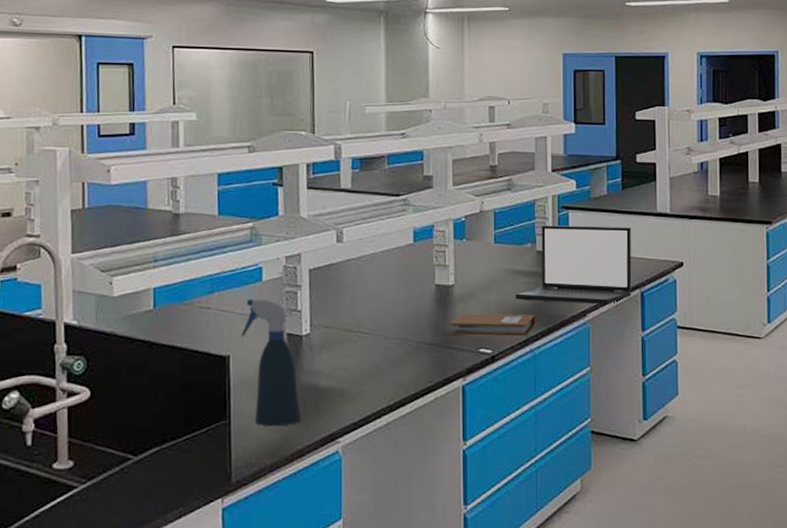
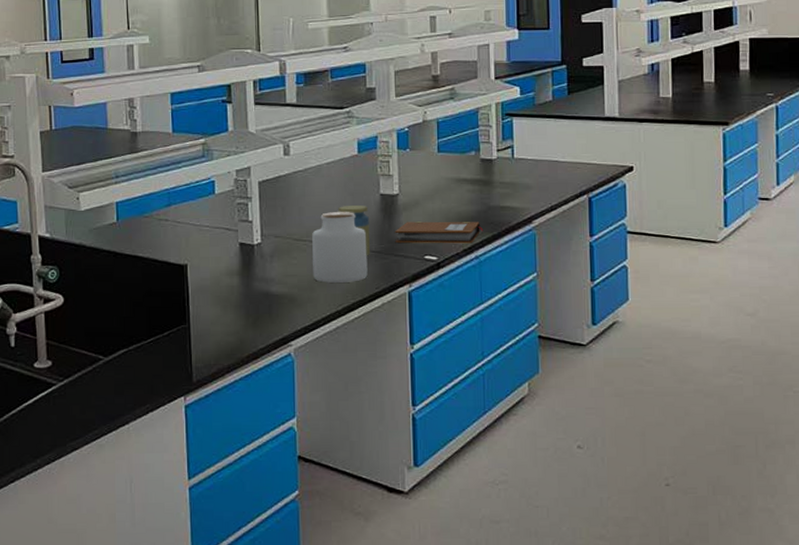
spray bottle: present [241,299,301,427] -> none [197,211,254,331]
jar: none [364,302,421,376] -> present [312,212,368,283]
jar: none [392,296,423,349] -> present [338,205,370,256]
laptop: present [515,225,632,304] -> none [460,132,579,211]

